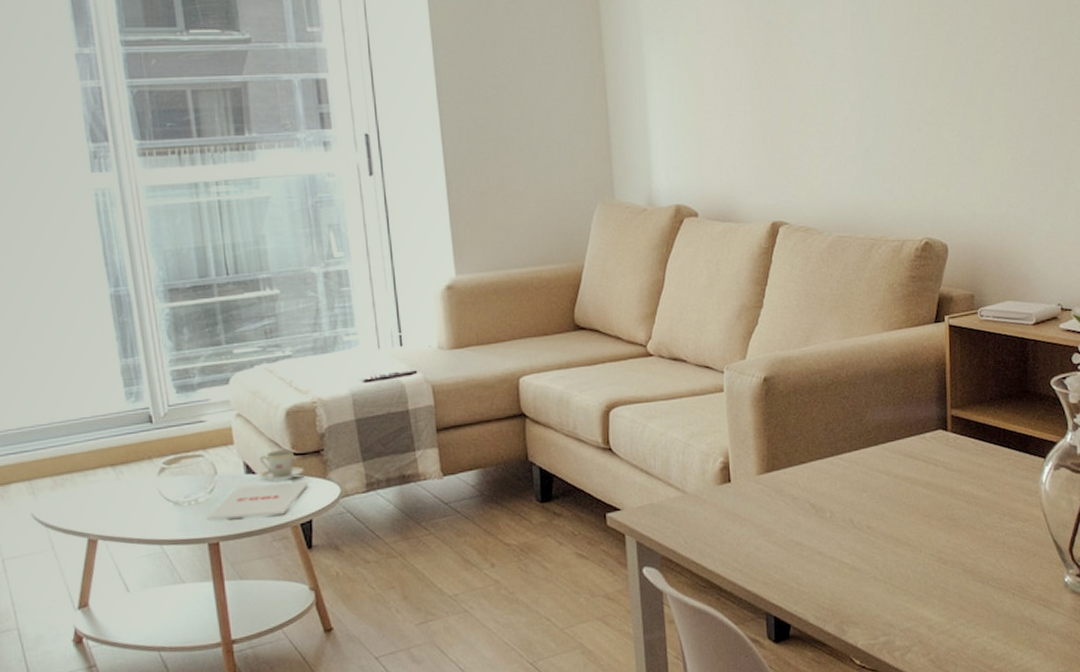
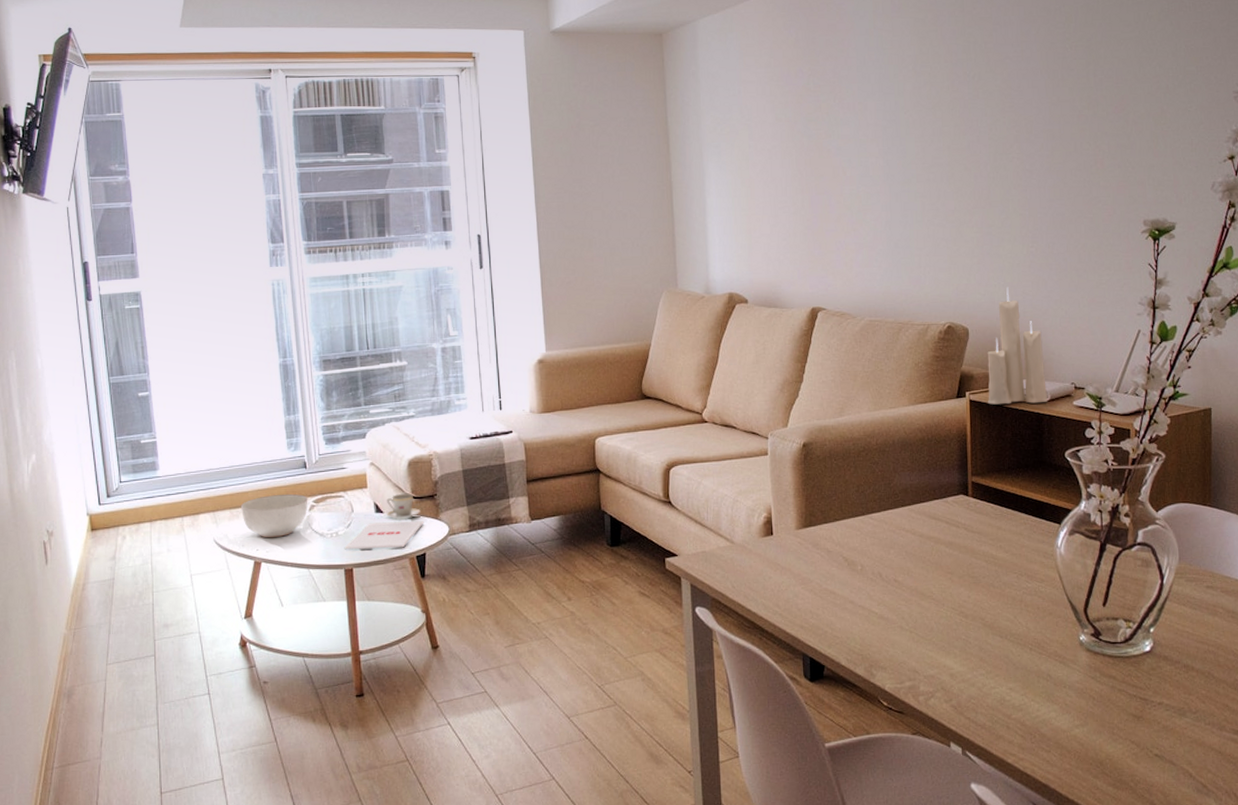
bowl: none [65,454,157,510] -> present [240,493,308,538]
candle: none [968,198,1033,330] -> present [987,287,1048,405]

